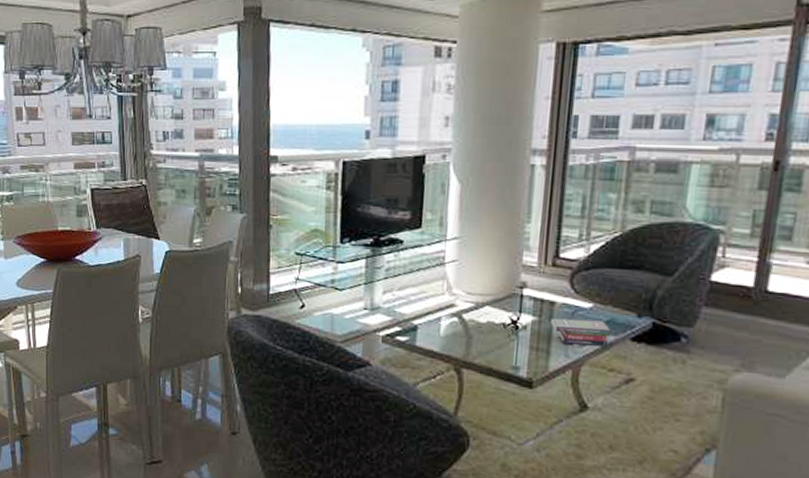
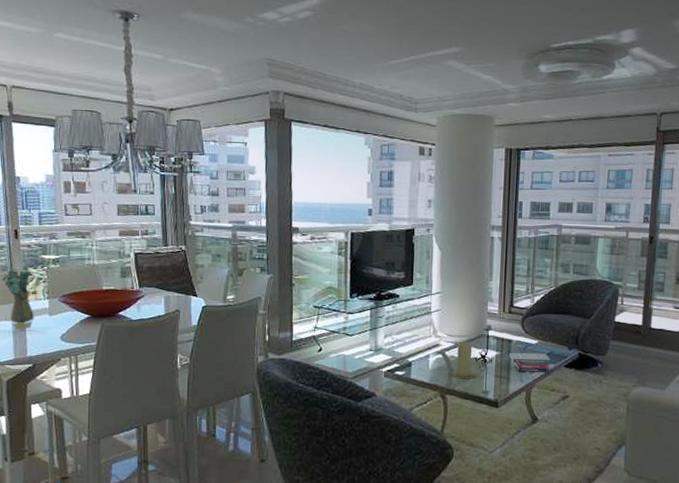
candle: none [472,302,500,351] -> present [453,342,473,379]

